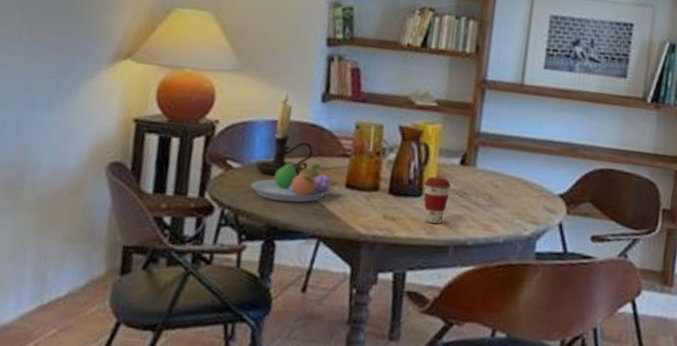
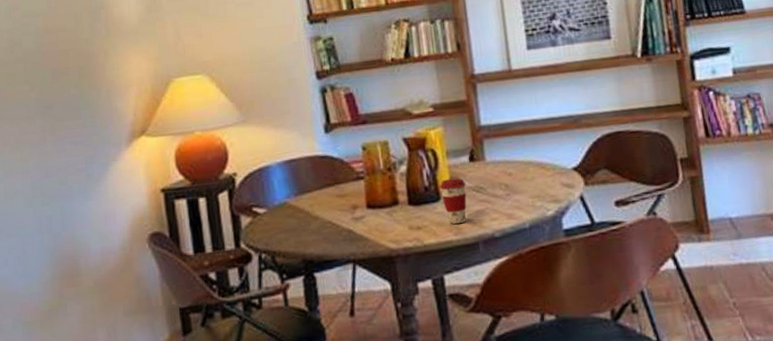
fruit bowl: present [250,163,333,203] -> none [279,192,354,236]
candle holder: present [255,89,314,176] -> none [279,129,330,213]

